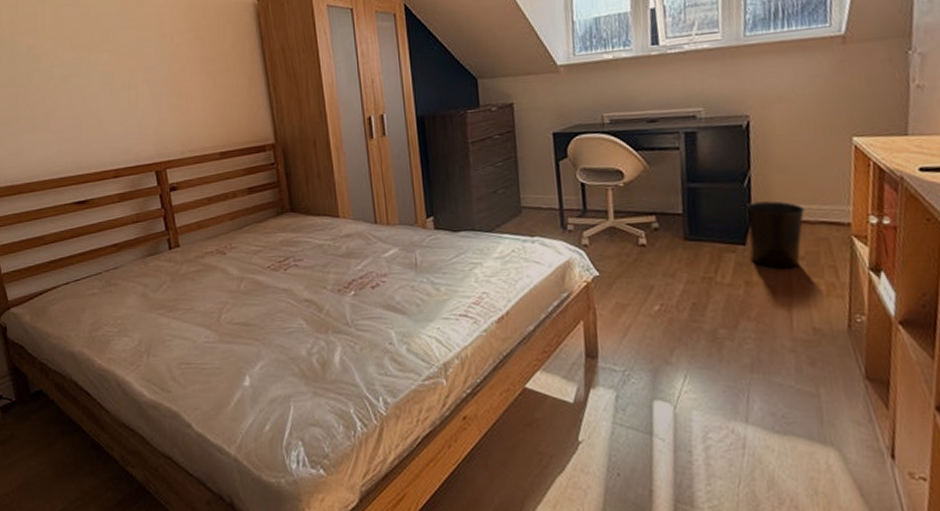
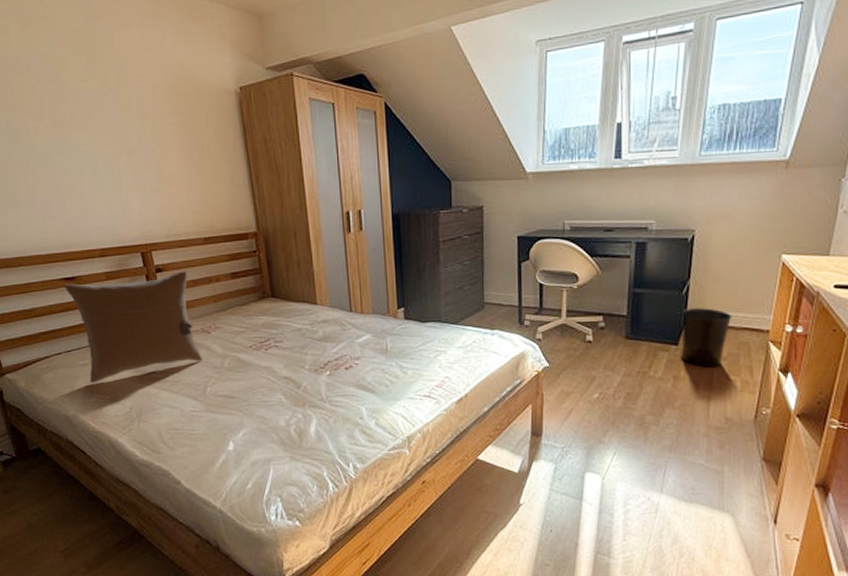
pillow: none [75,188,218,314] -> present [63,271,203,383]

